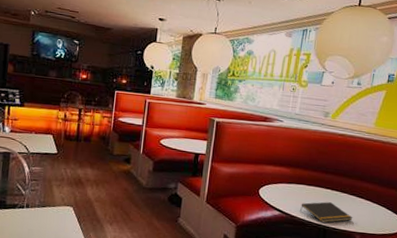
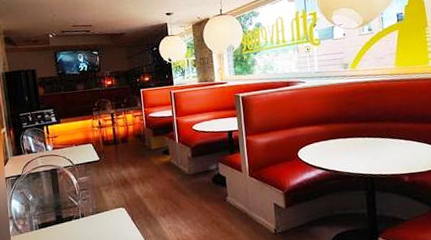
notepad: present [300,202,353,223] -> none [342,150,397,172]

